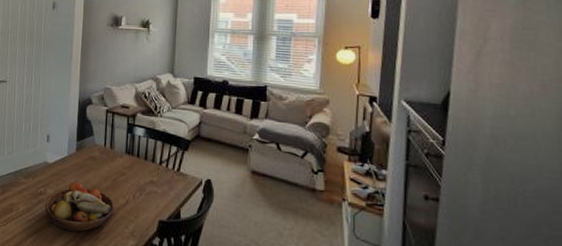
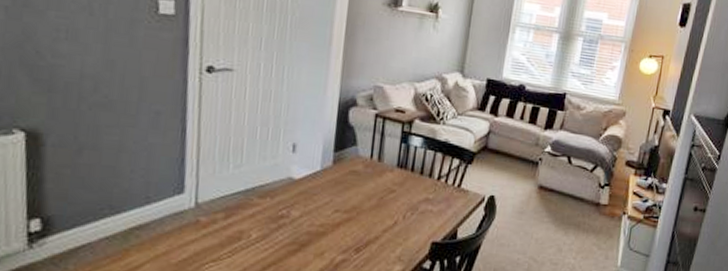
fruit bowl: present [44,181,115,233] -> none [287,201,380,260]

